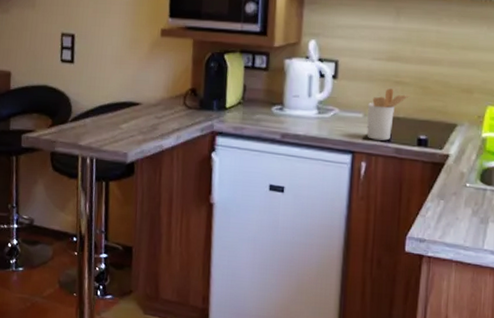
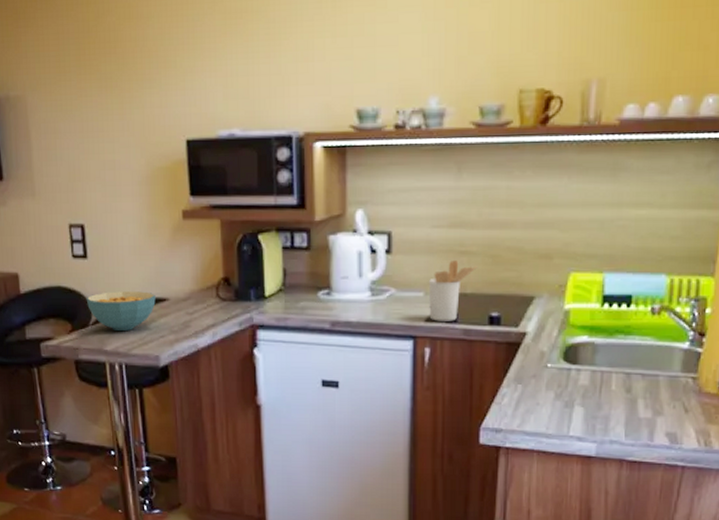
cereal bowl: none [68,93,130,129] -> present [86,291,156,331]

